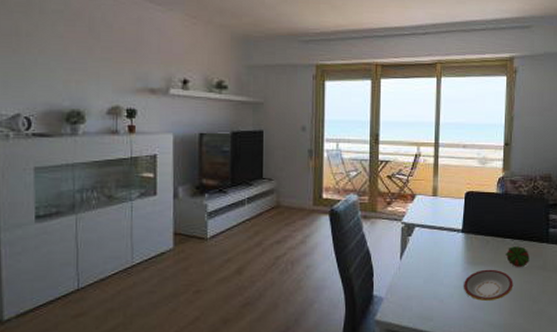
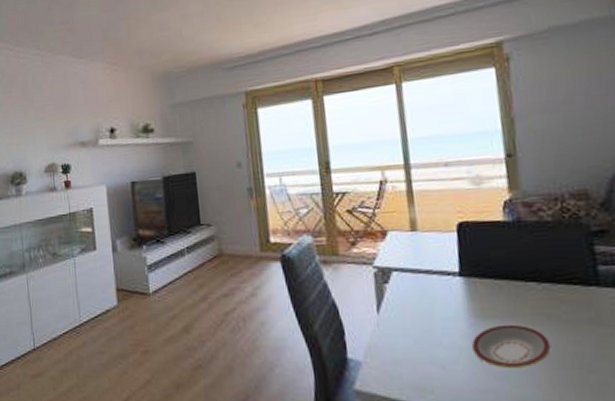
fruit: present [505,246,529,267] -> none [530,292,572,321]

